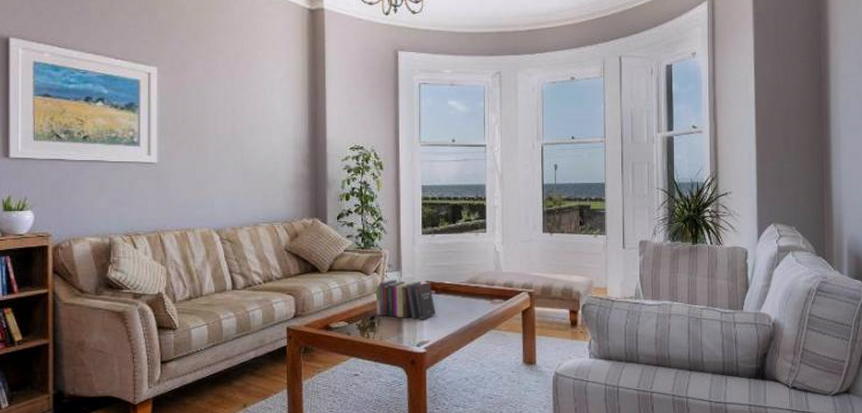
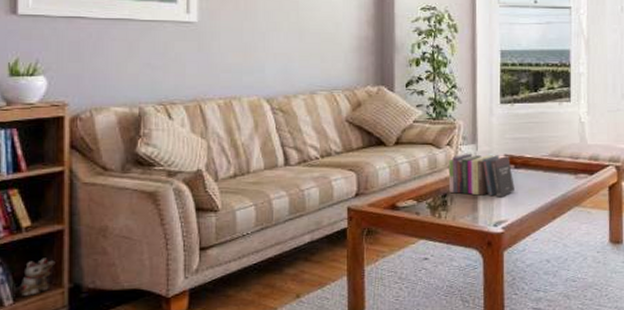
decorative figurine: none [13,367,42,401] -> present [18,258,56,297]

